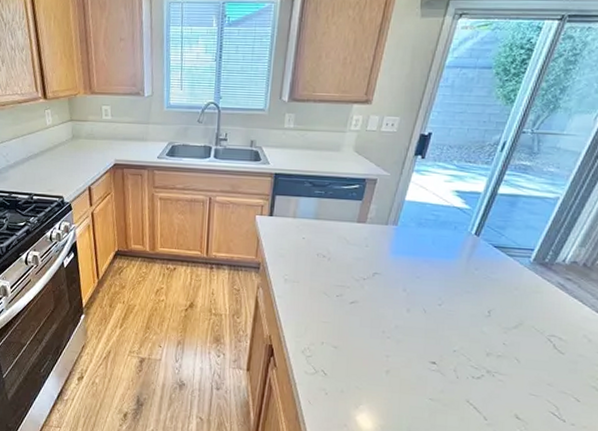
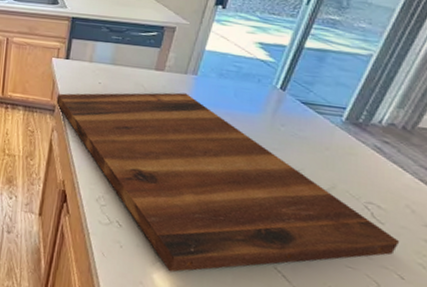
cutting board: none [261,243,578,413] -> present [56,92,400,272]

